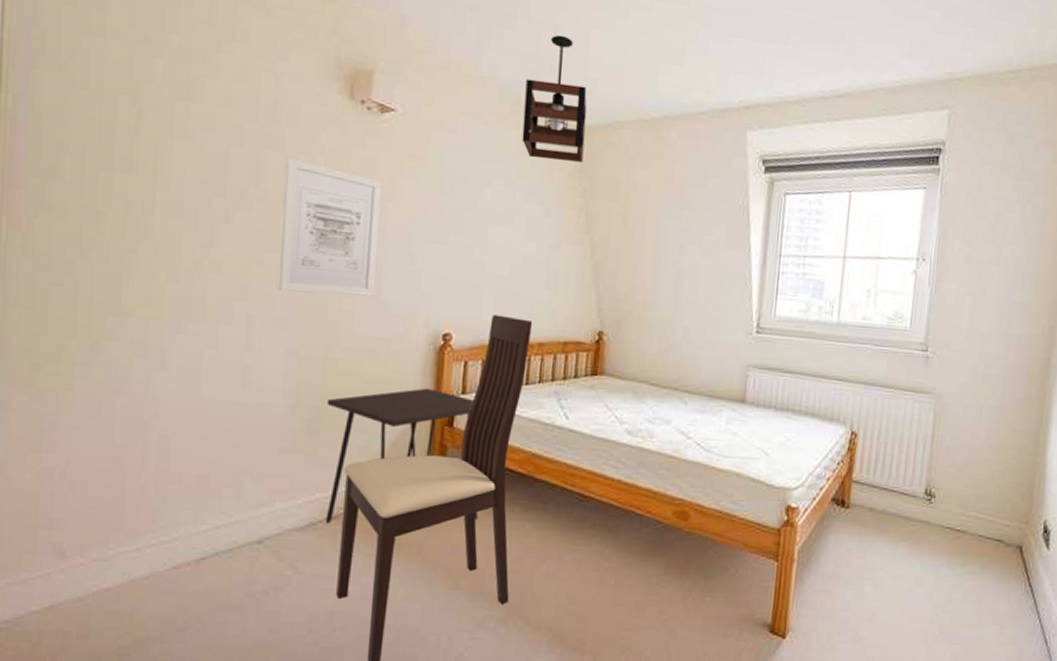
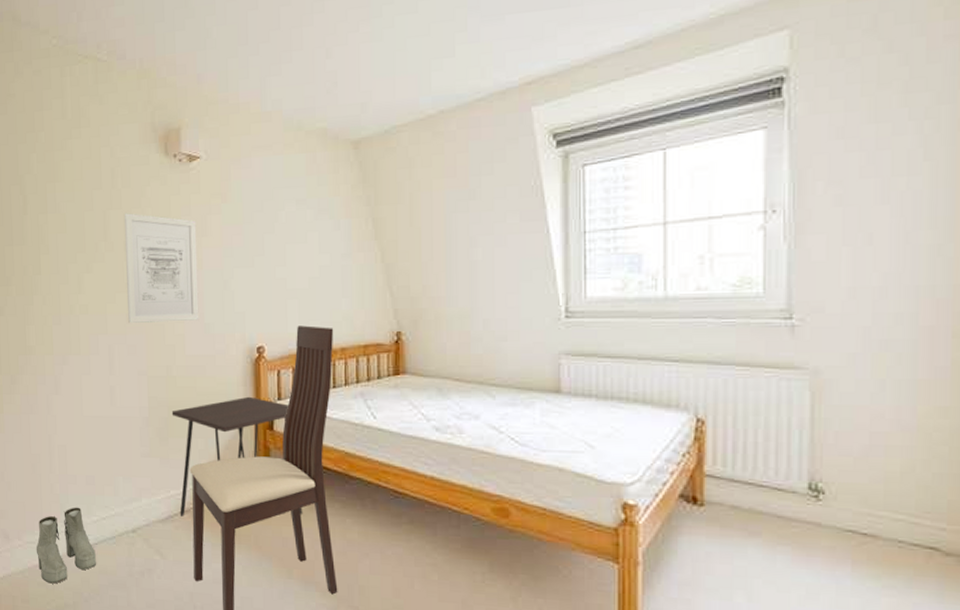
boots: none [107,513,201,612] -> present [36,507,96,584]
pendant light: present [521,34,587,163] -> none [306,57,365,177]

